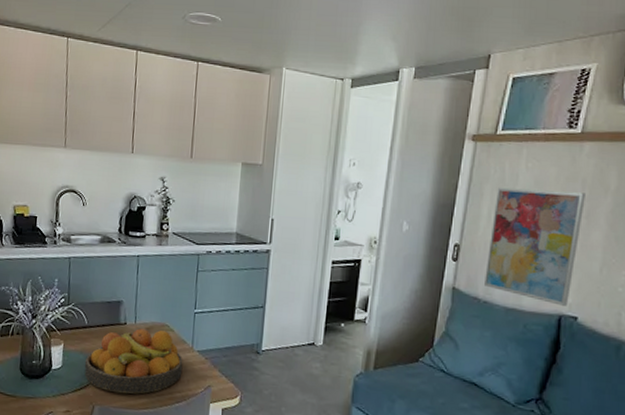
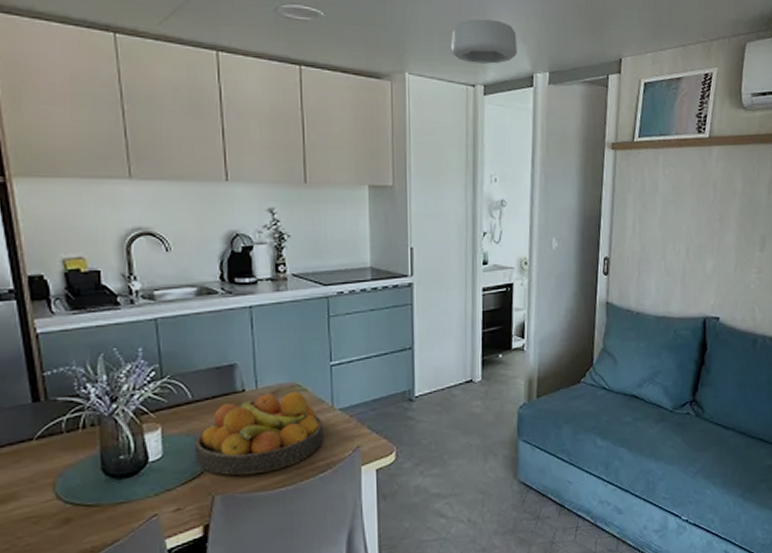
ceiling light: none [324,20,387,60] -> present [450,18,517,64]
wall art: present [484,187,585,306] -> none [635,196,717,308]

